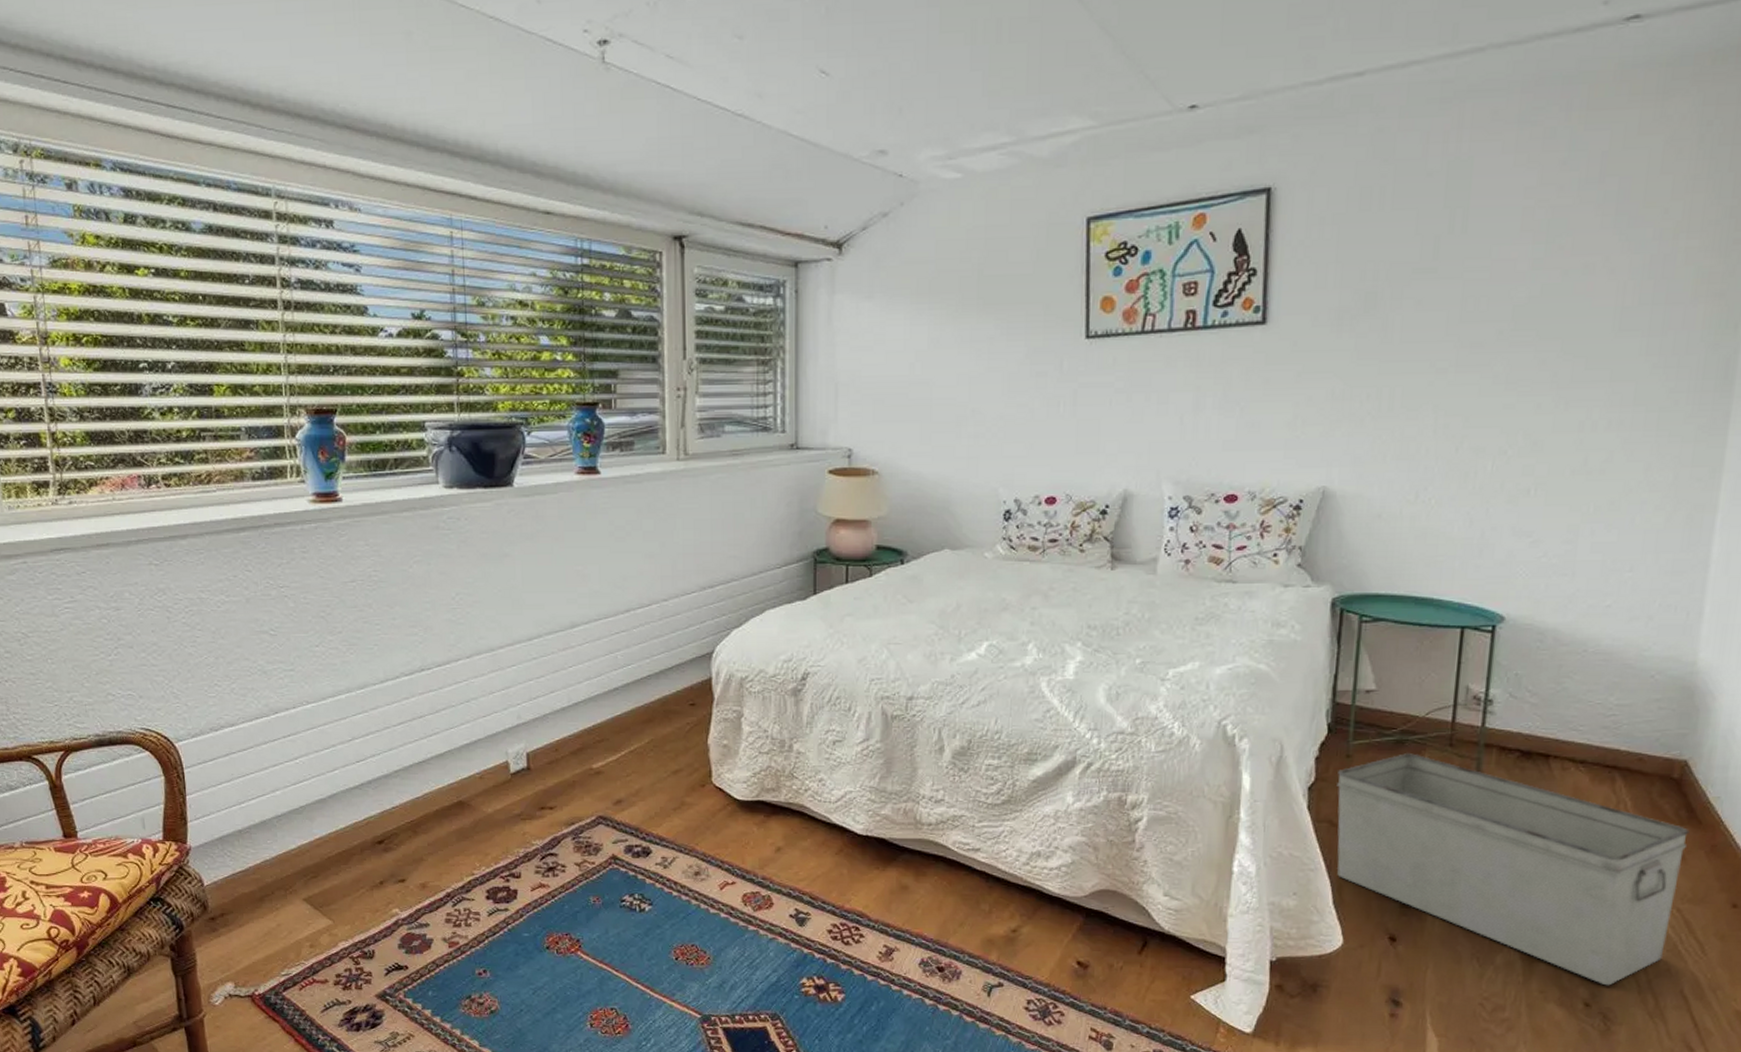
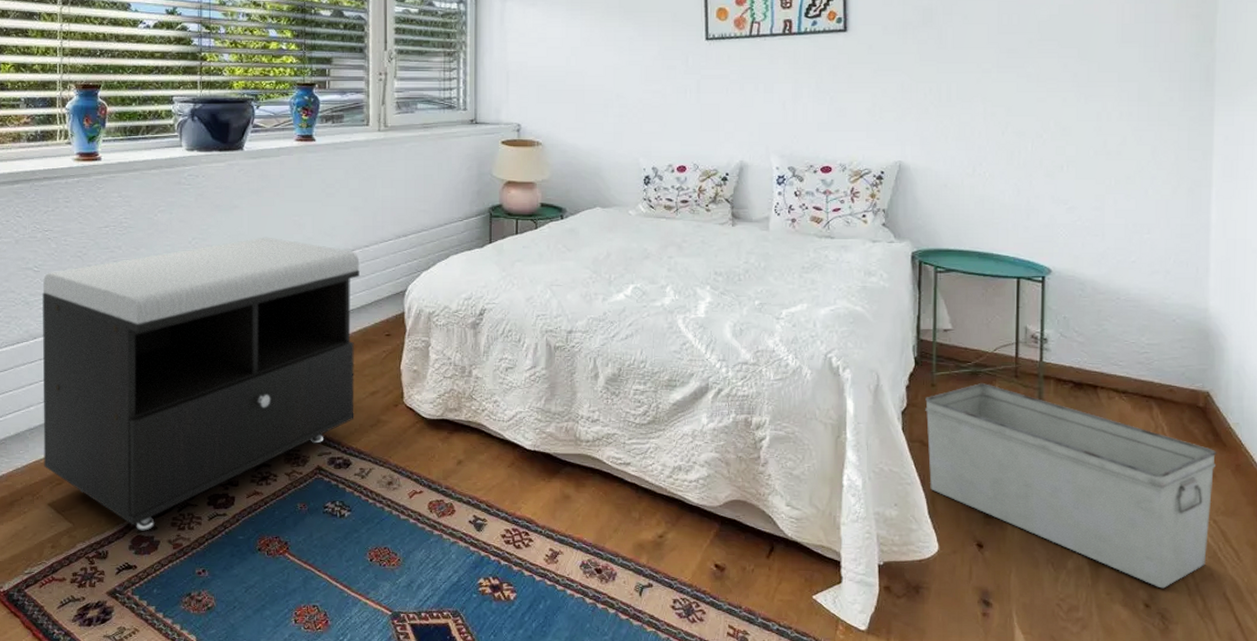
storage bench: none [282,590,657,928] -> present [42,237,360,531]

